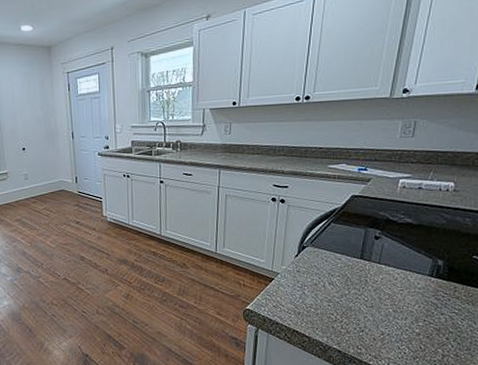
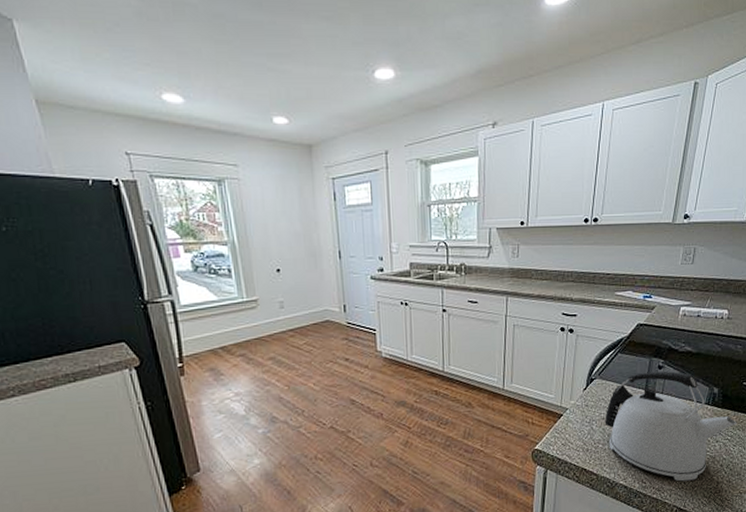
kettle: none [317,241,466,351] -> present [604,371,737,482]

